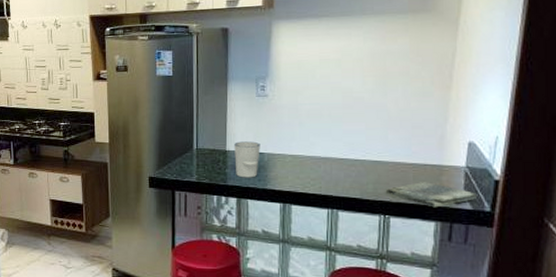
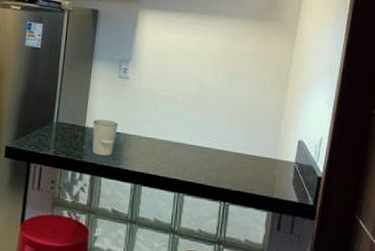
dish towel: present [385,181,477,208] -> none [227,172,303,199]

